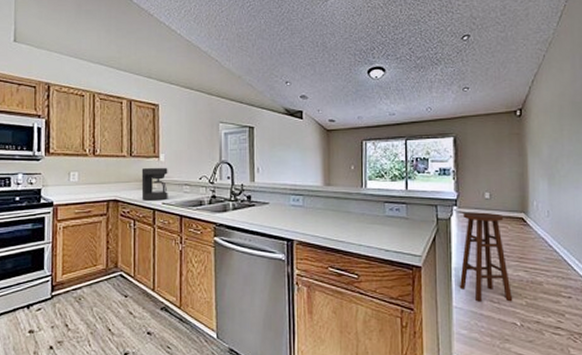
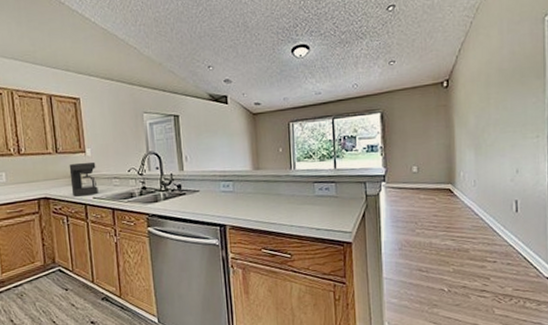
bar stool: present [459,212,513,302] -> none [388,185,441,272]

